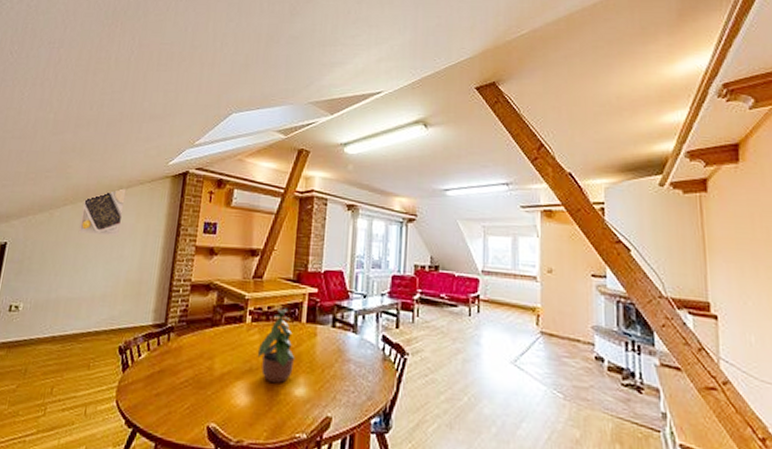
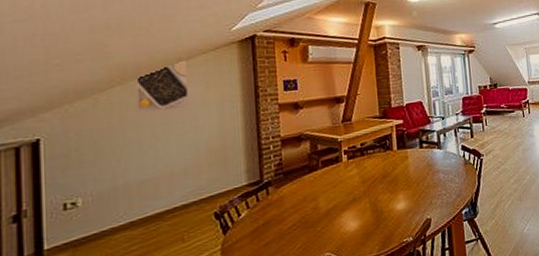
potted plant: present [257,307,295,384] -> none [358,141,393,206]

